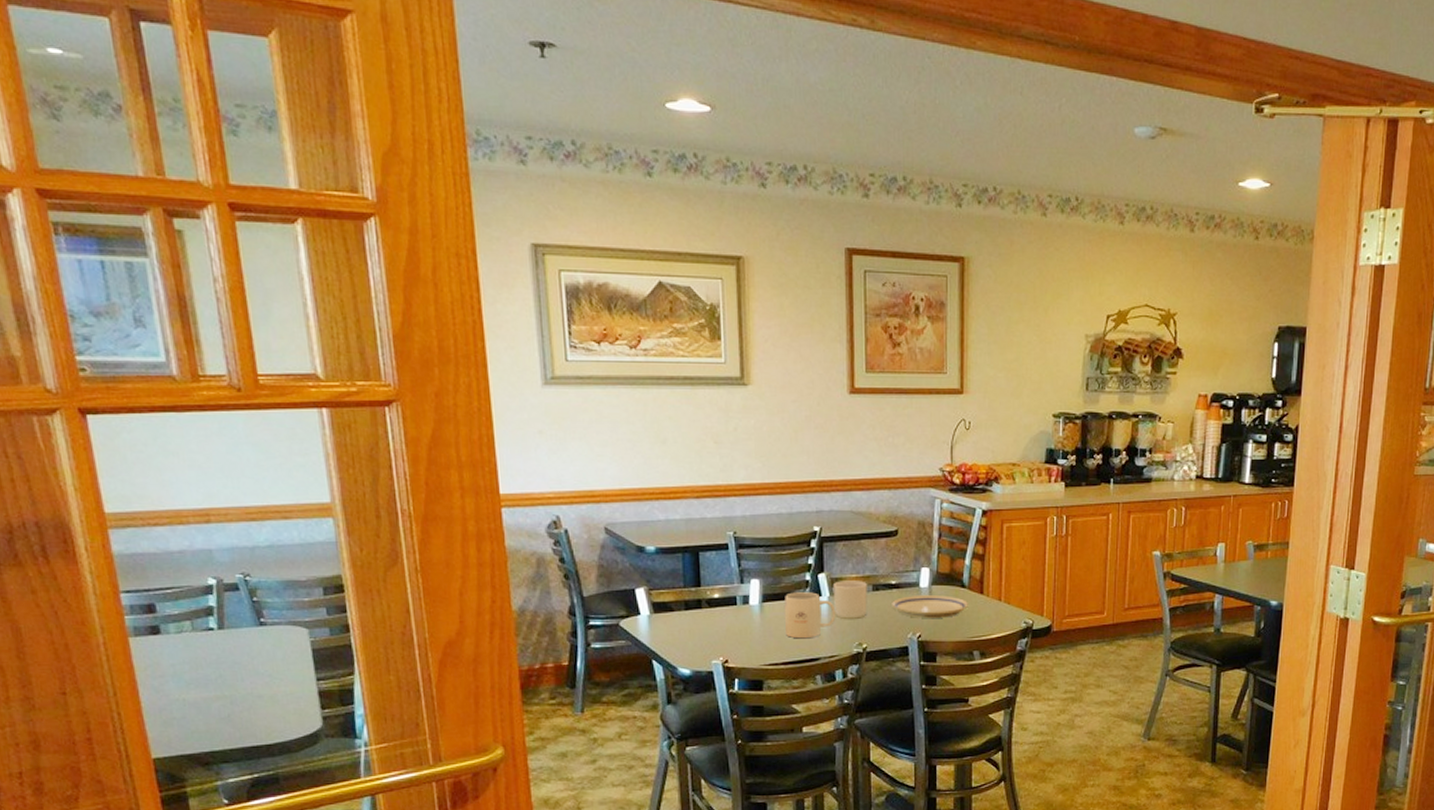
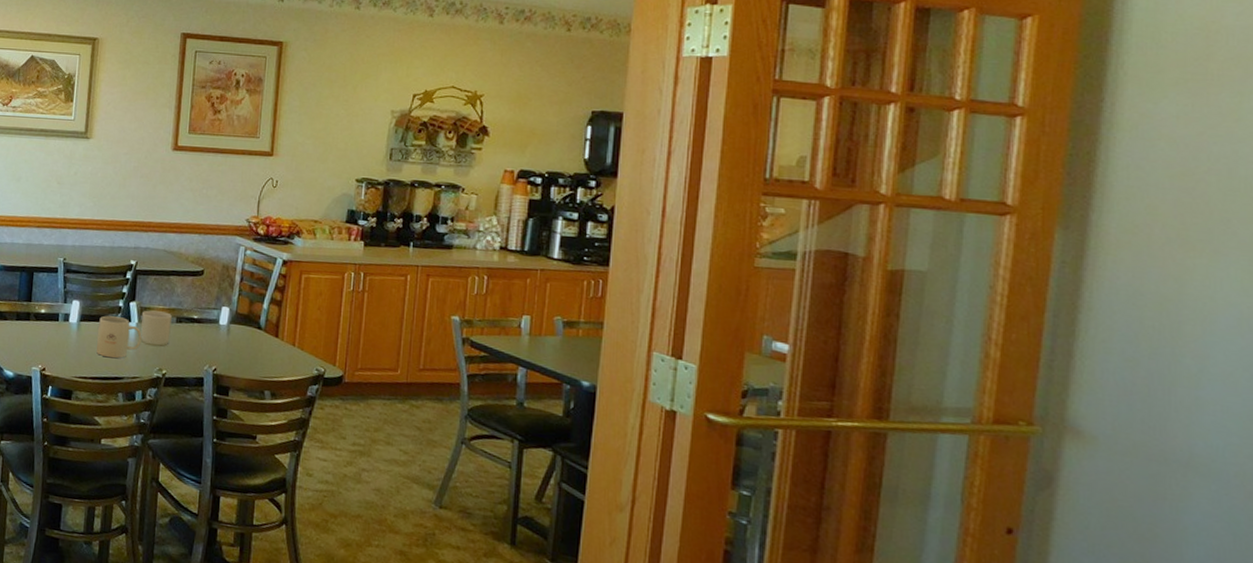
plate: present [892,595,968,618] -> none [192,331,263,356]

